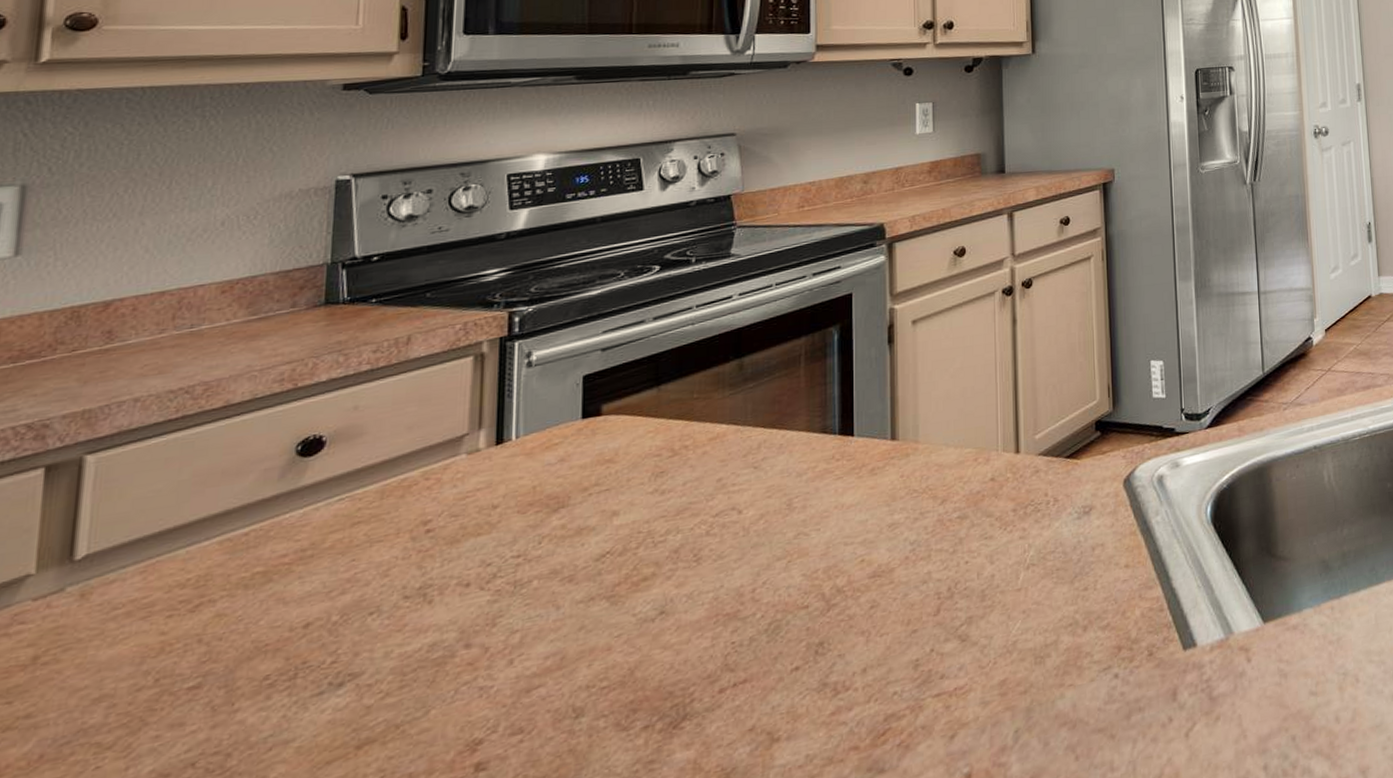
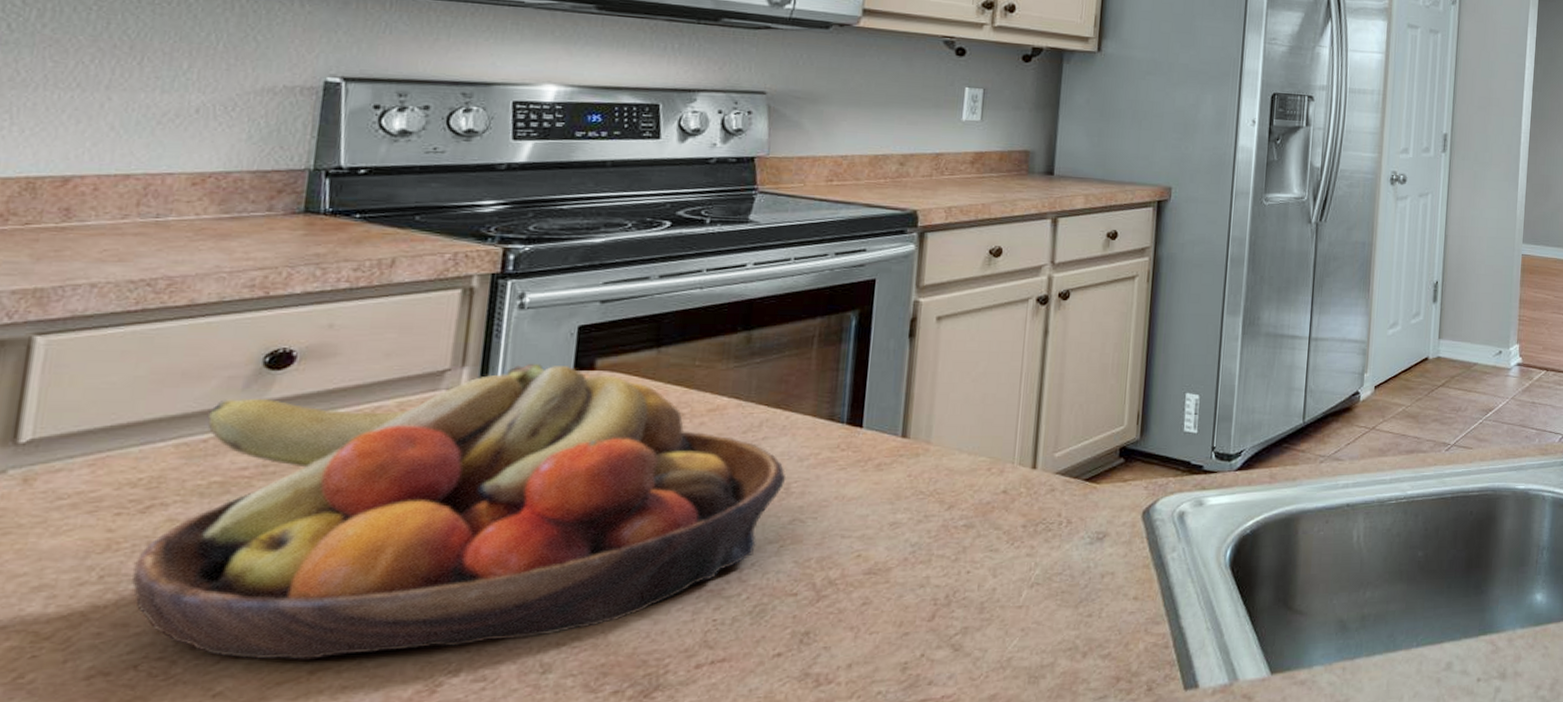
fruit bowl: none [185,415,788,744] -> present [131,363,787,660]

